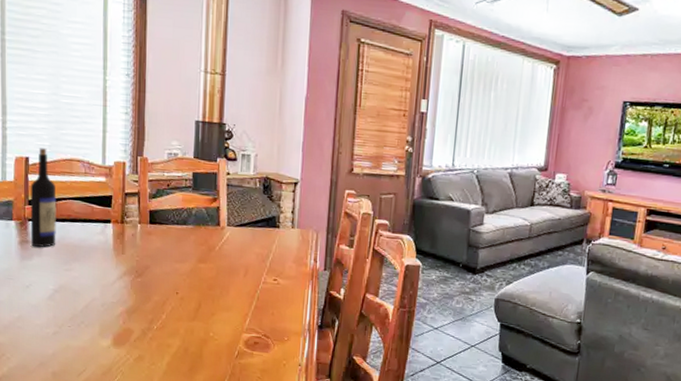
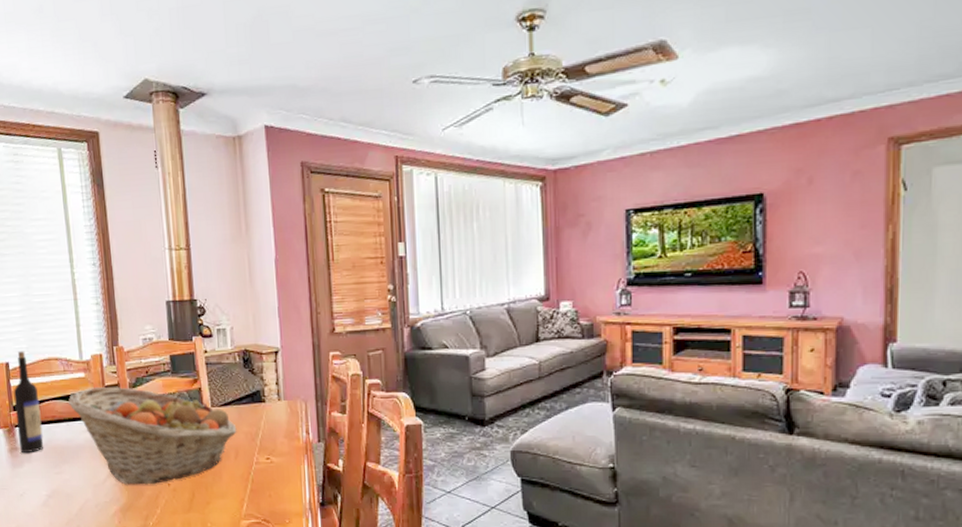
fruit basket: none [86,192,249,291] -> present [69,386,237,485]

